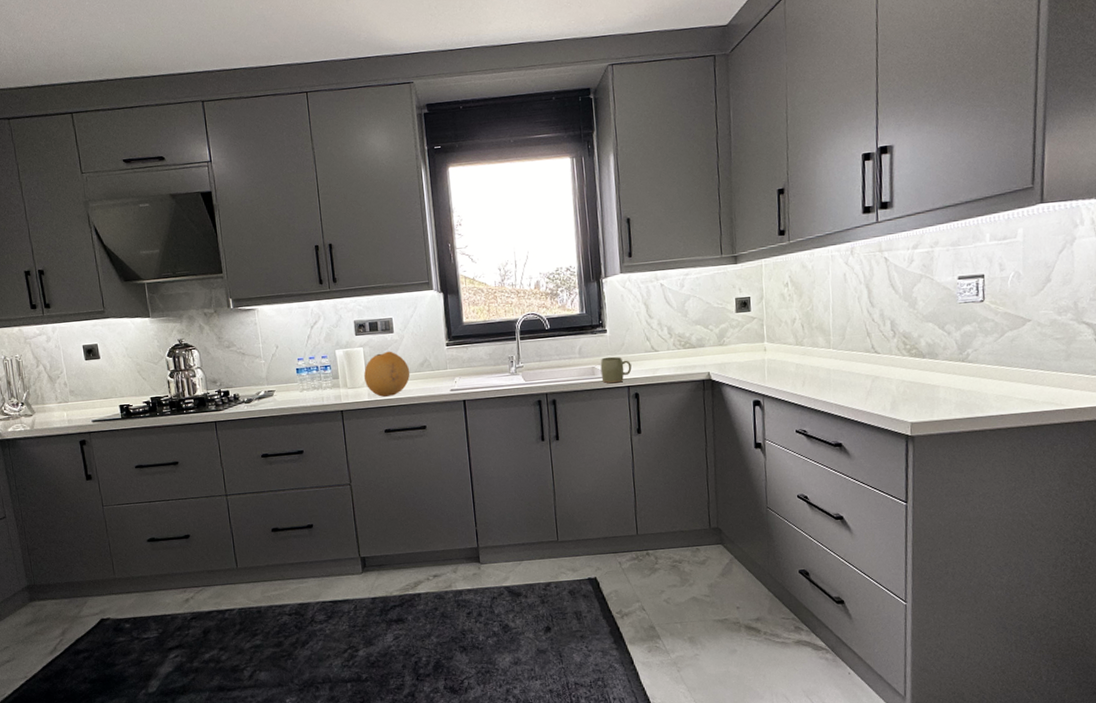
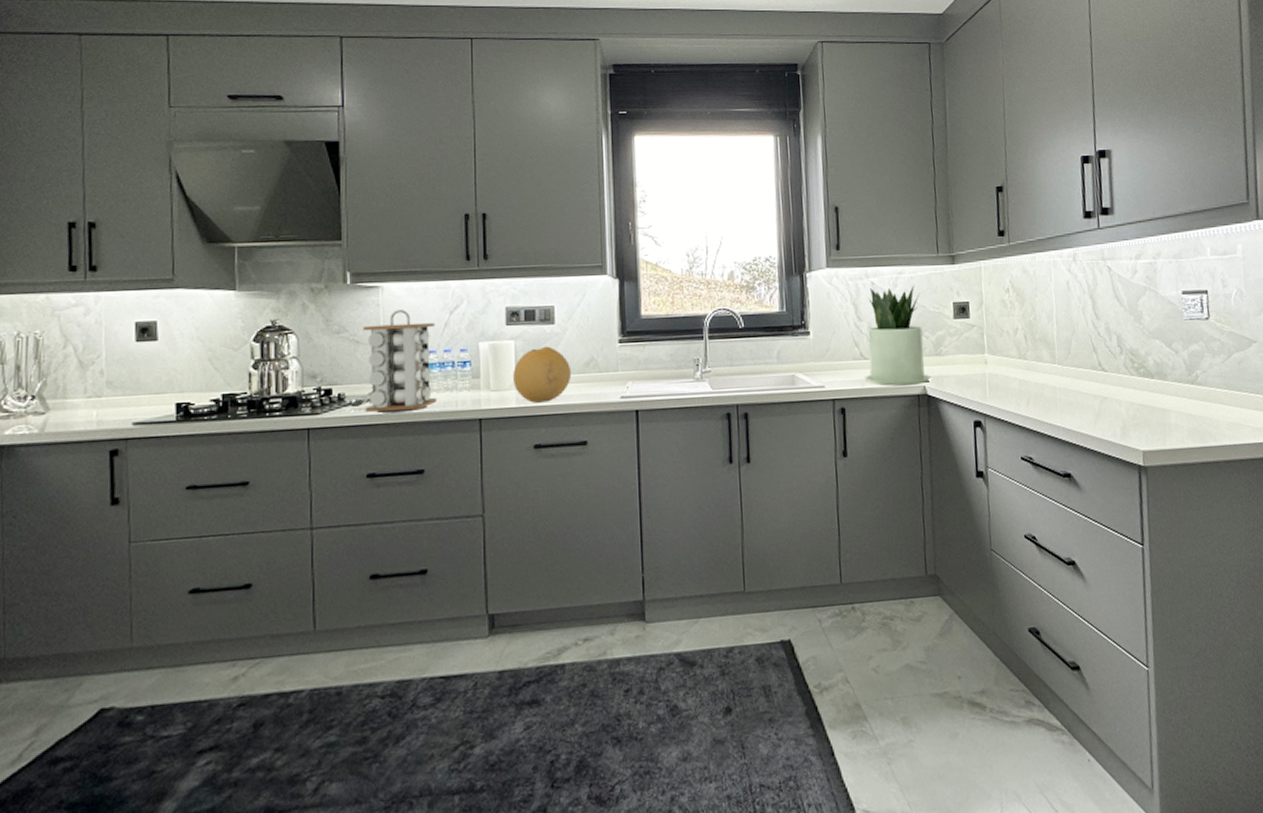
spice rack: none [247,326,308,408] -> present [364,309,437,414]
mug: present [600,356,632,384] -> none [801,363,838,396]
planter: none [655,285,714,374] -> present [864,286,931,387]

